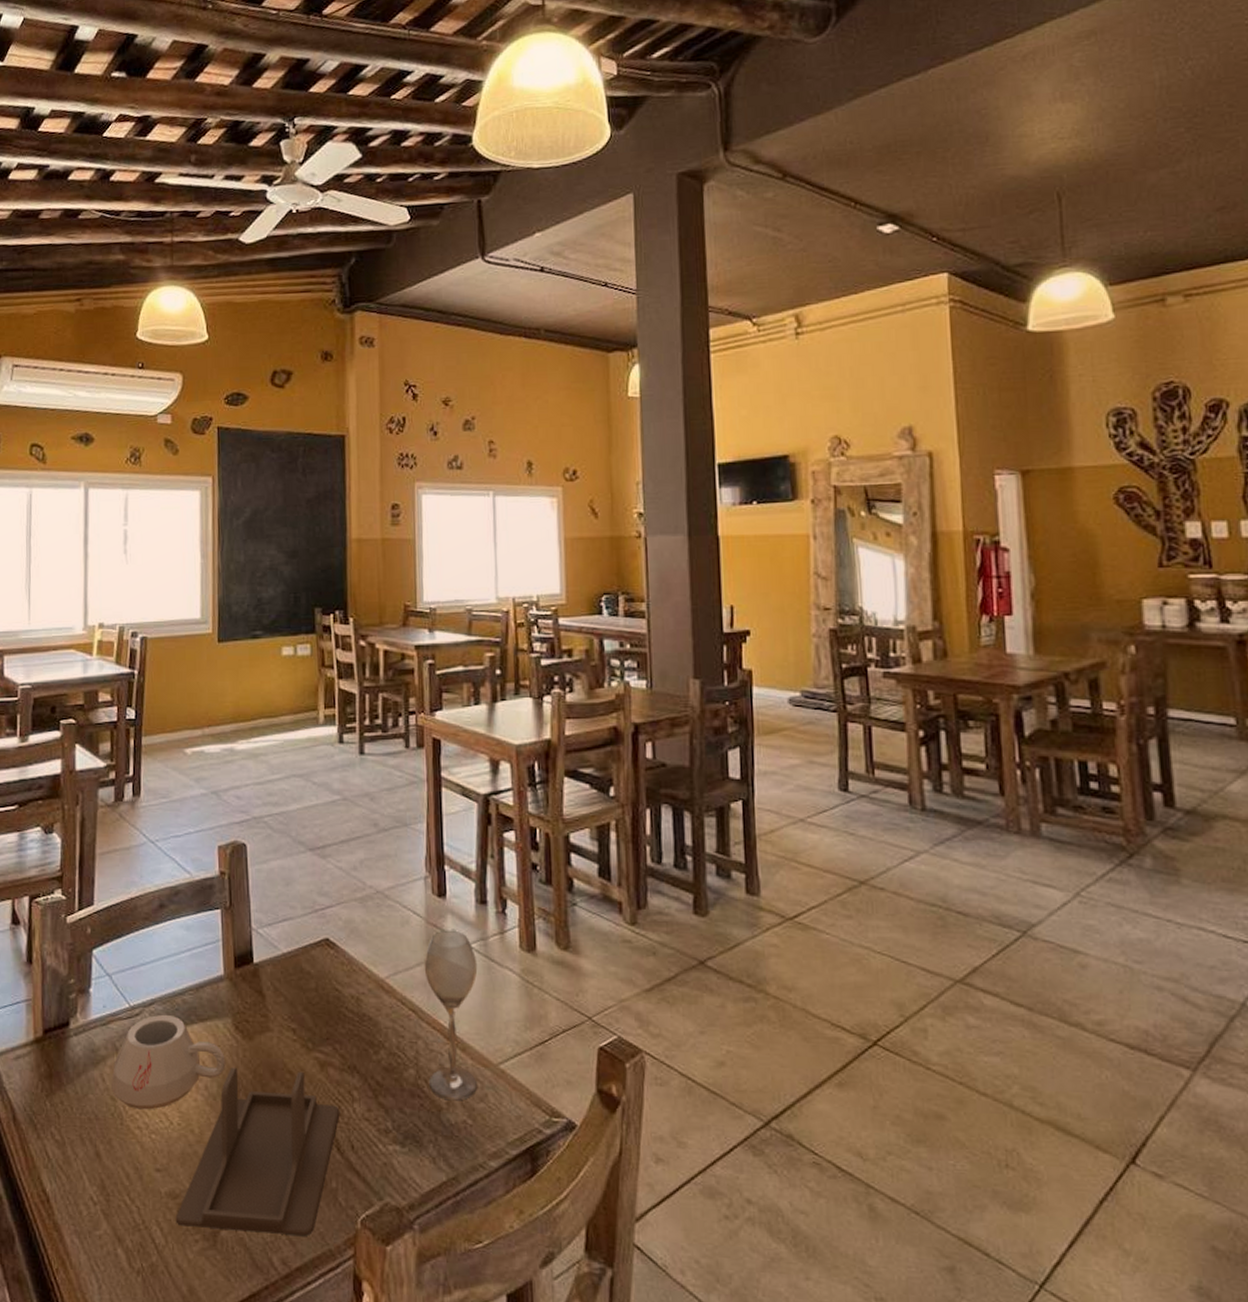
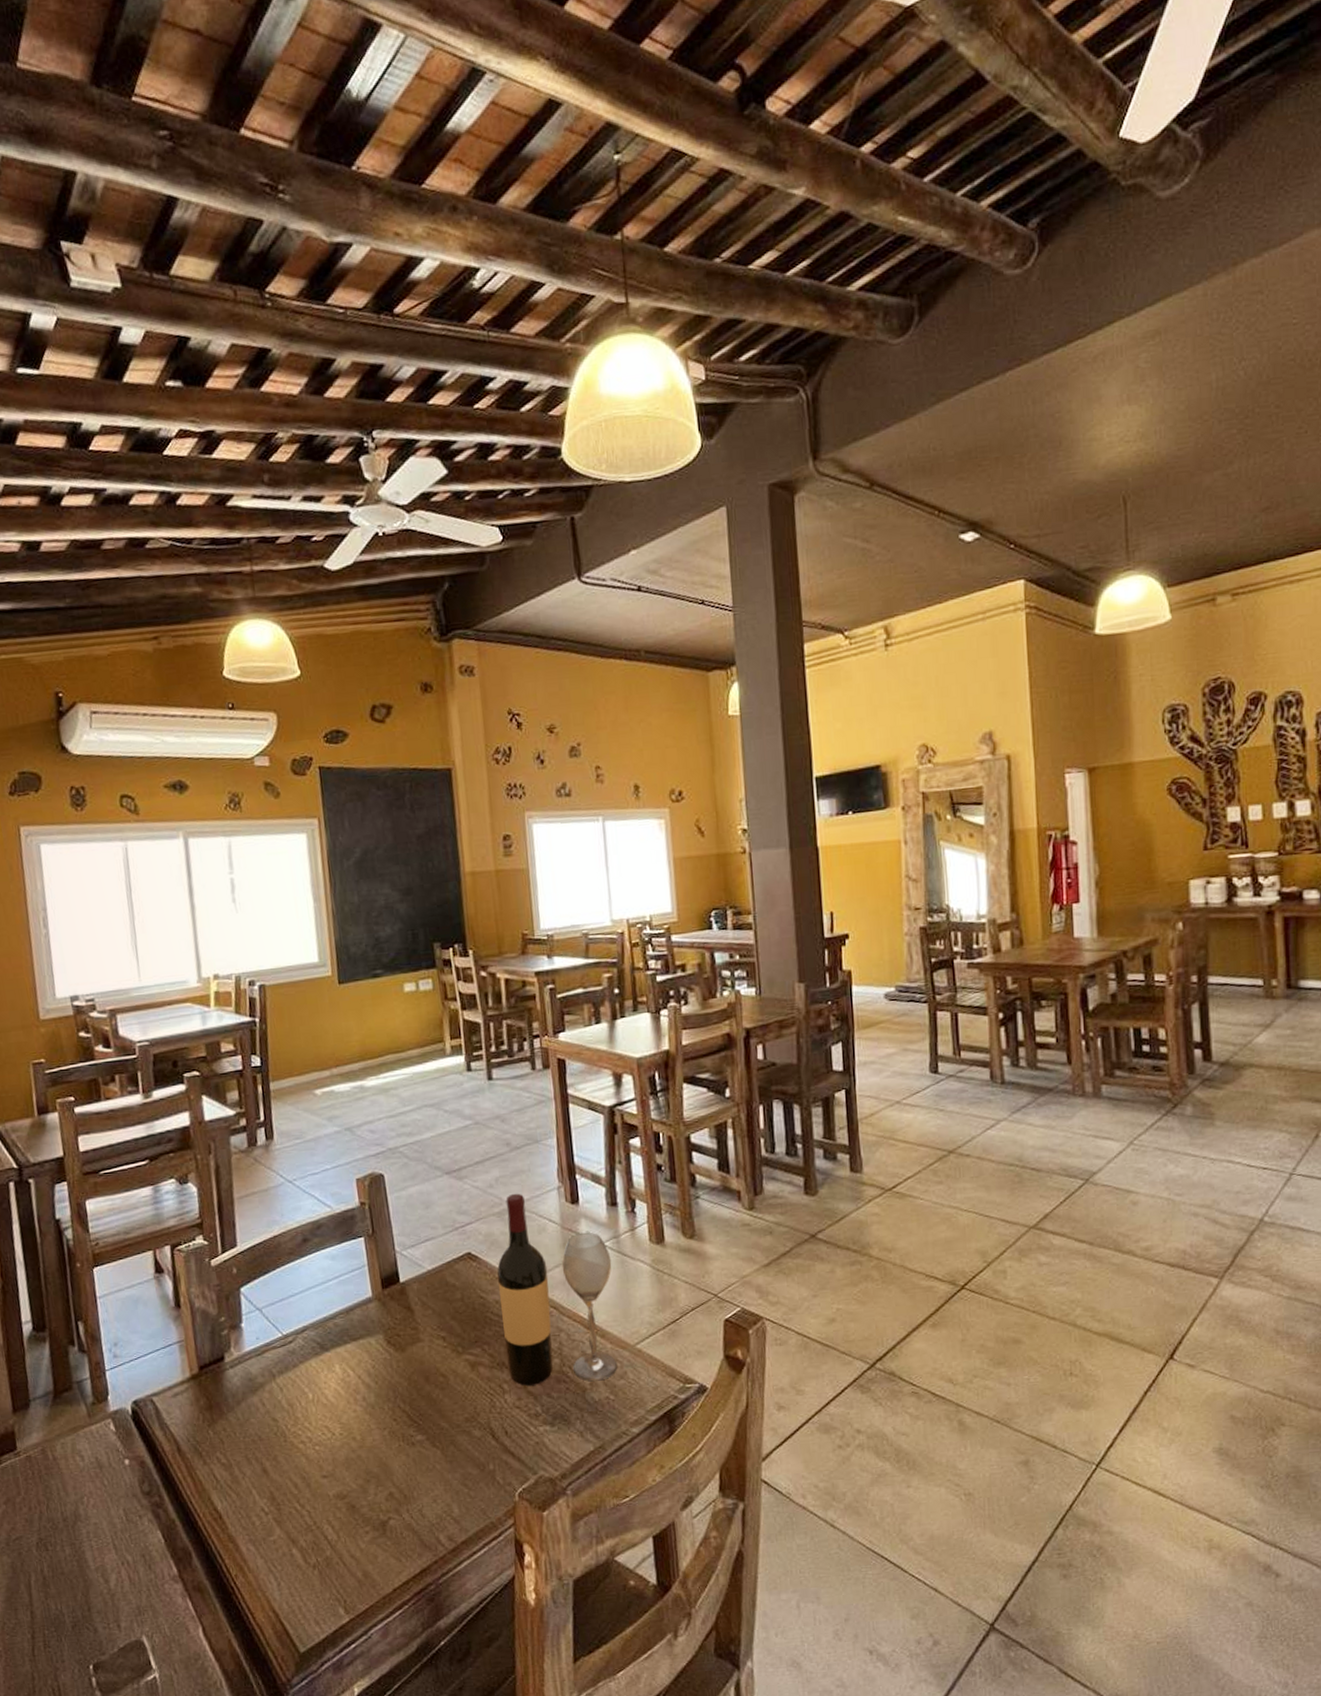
cup: present [111,1014,226,1110] -> none [271,1338,382,1426]
napkin holder: present [175,1067,340,1236] -> none [345,1373,493,1522]
wine bottle: none [354,879,409,1096] -> present [497,1193,553,1386]

